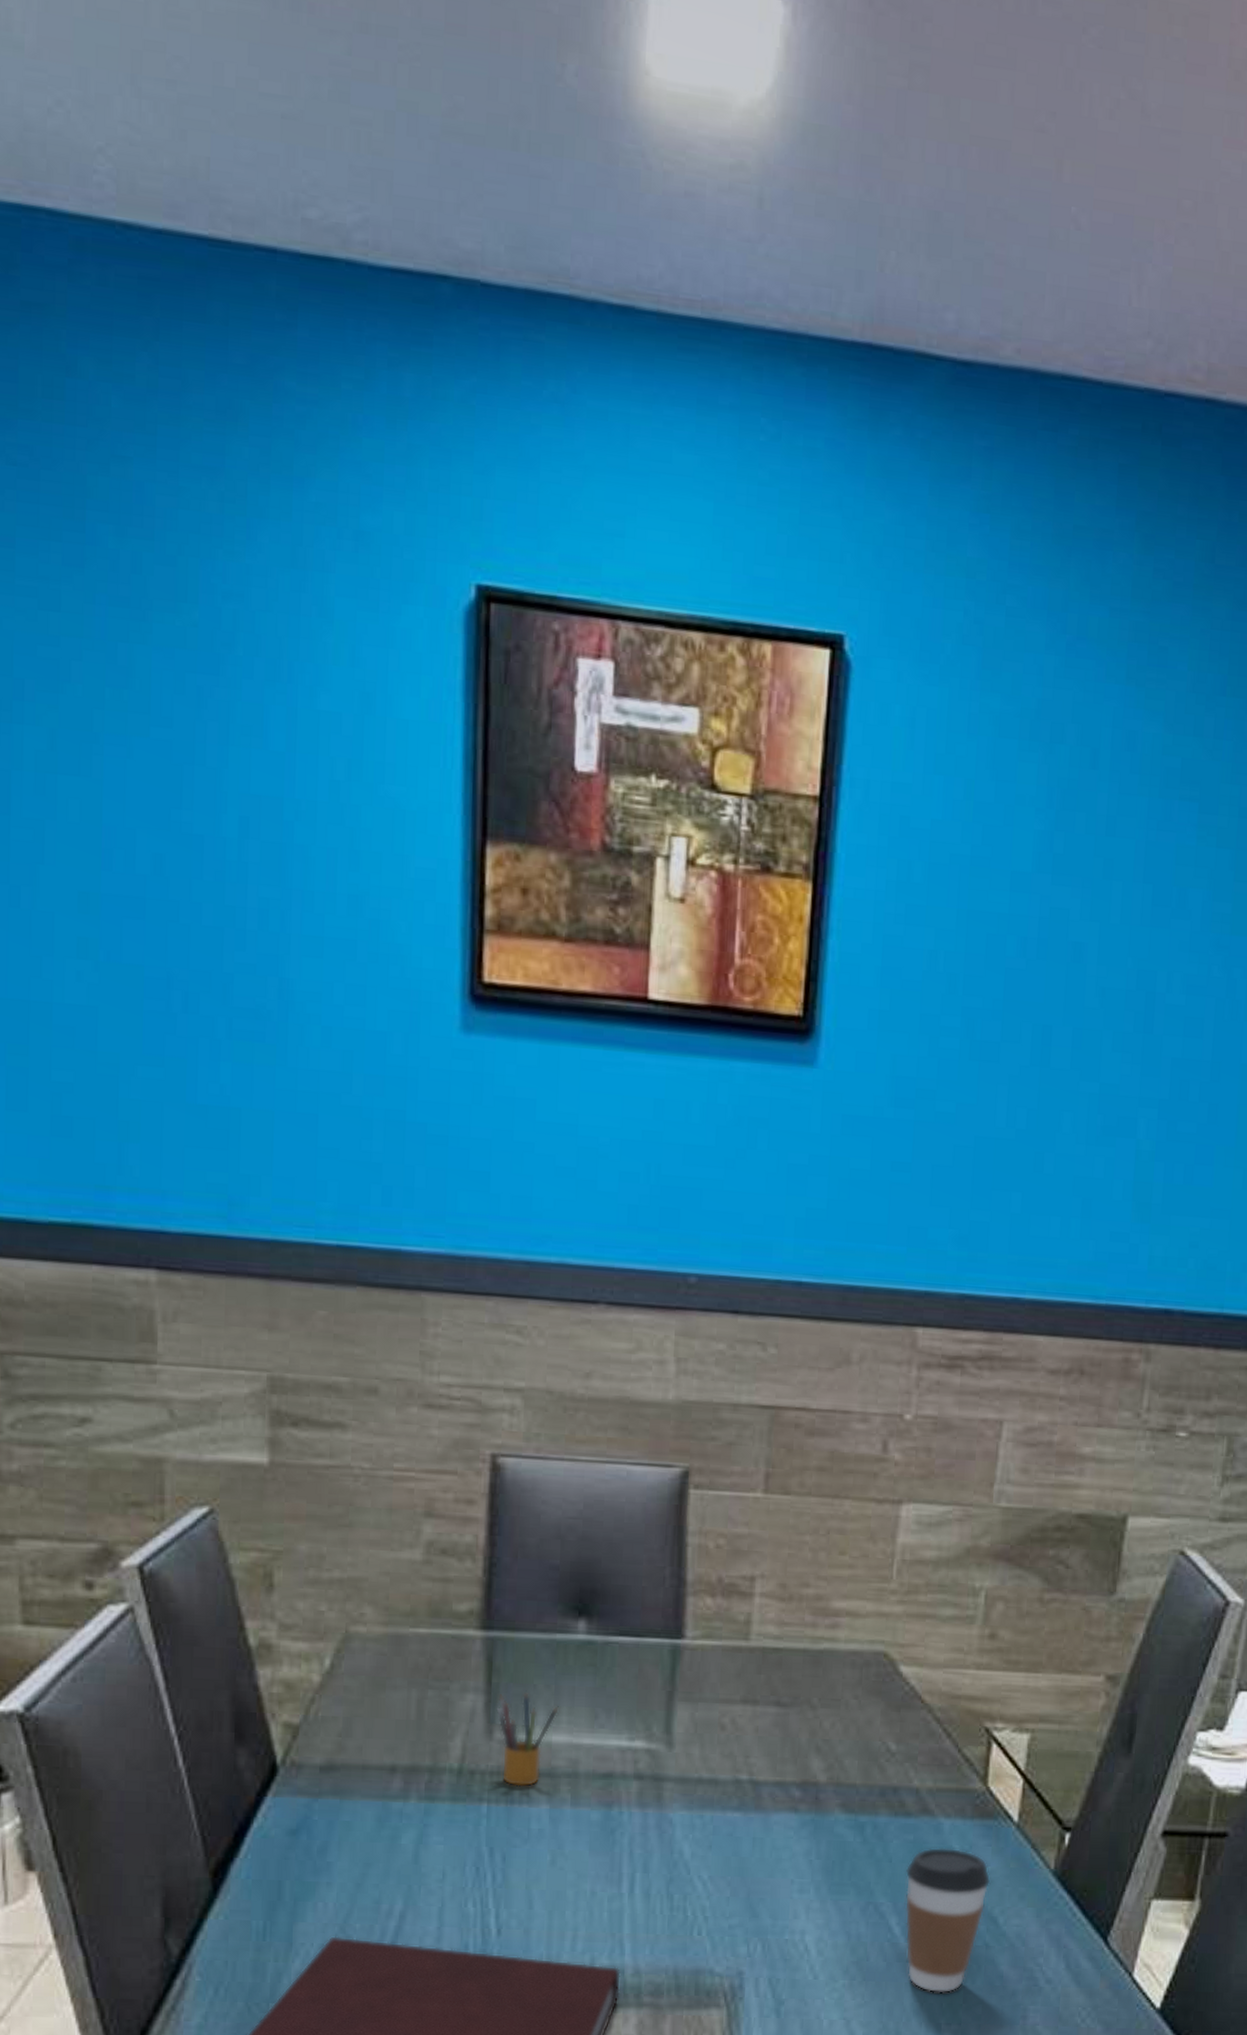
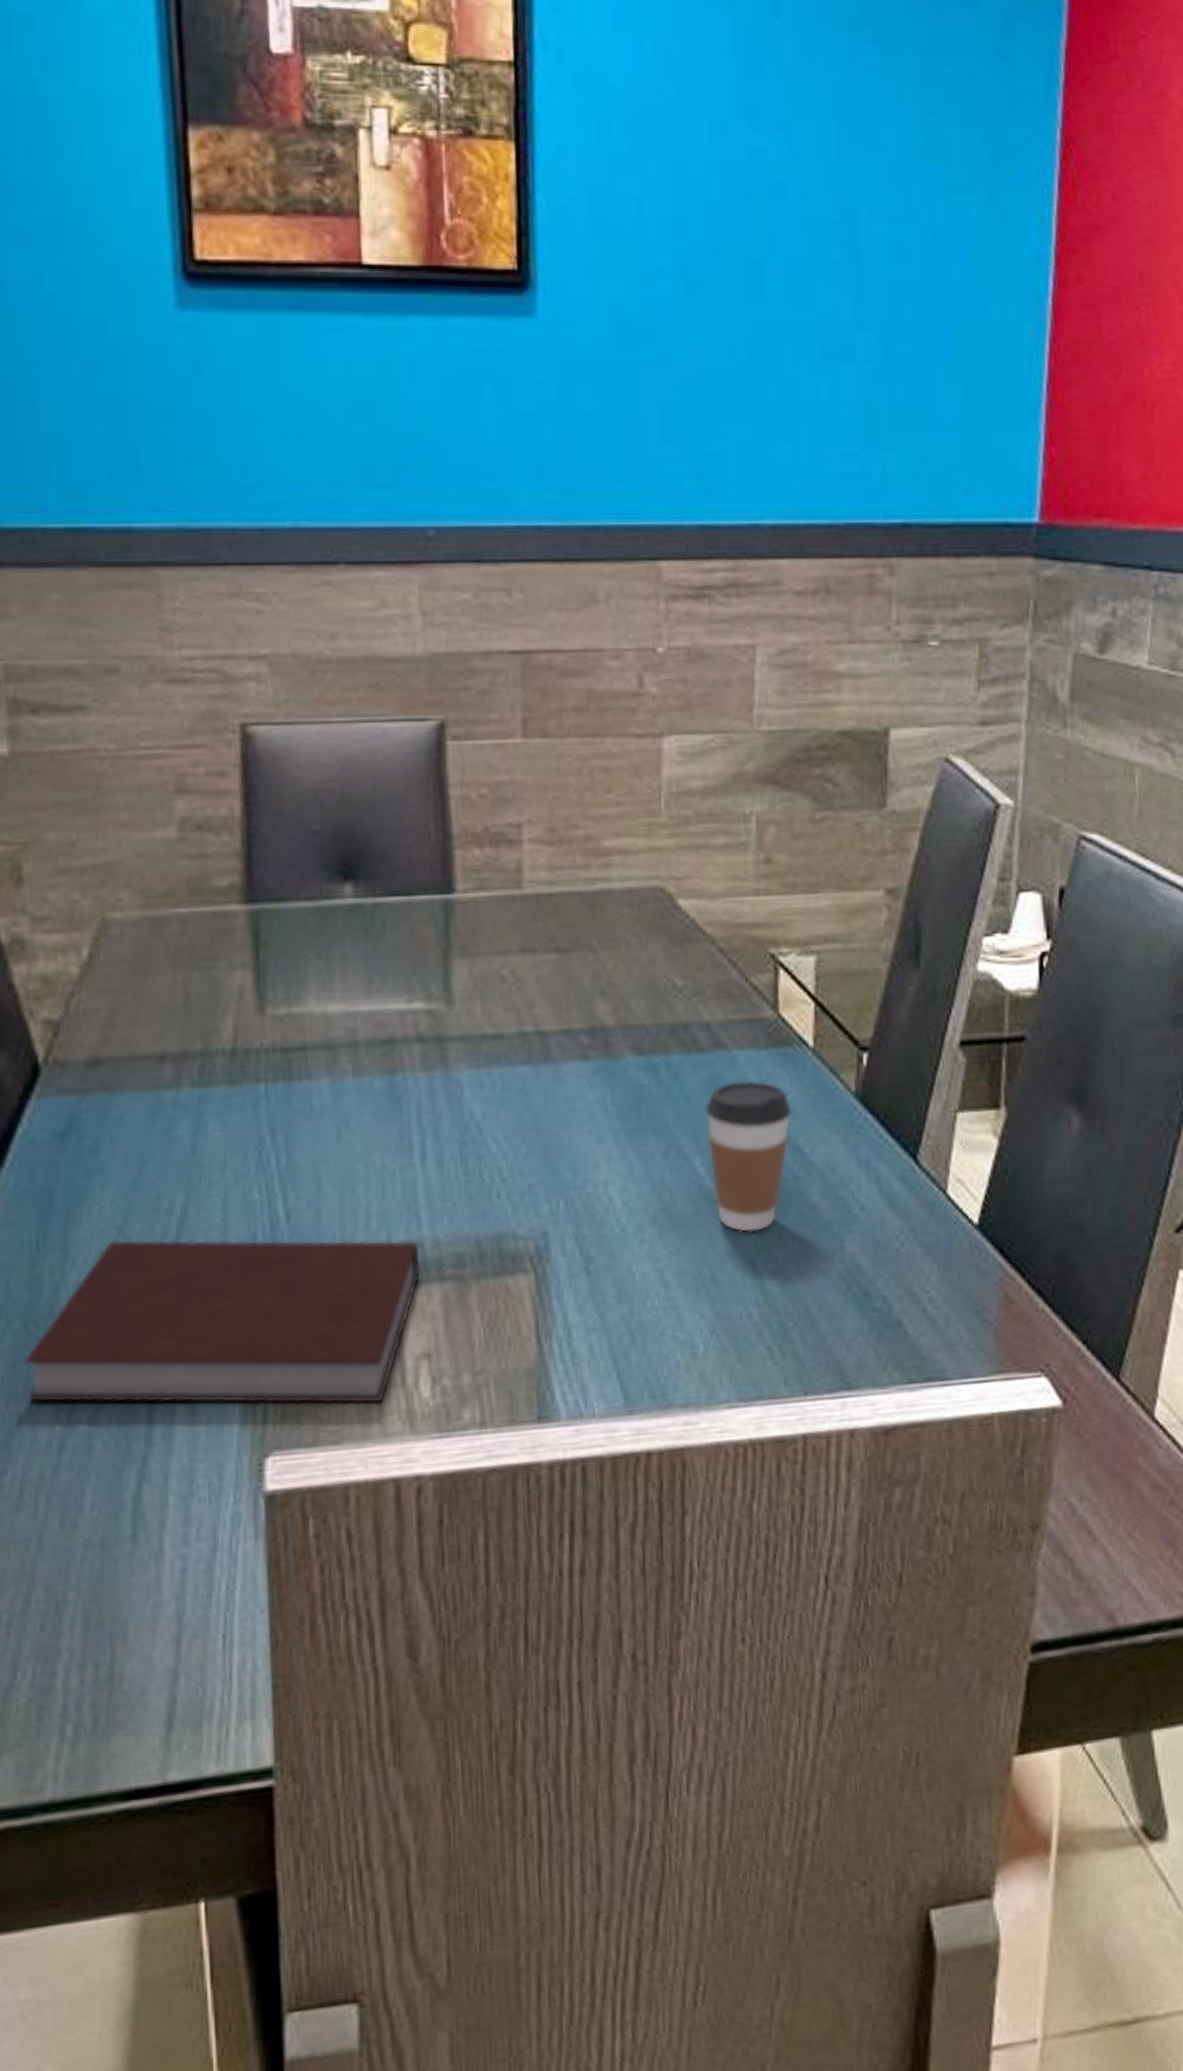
pencil box: present [496,1690,559,1787] -> none [266,961,332,1063]

